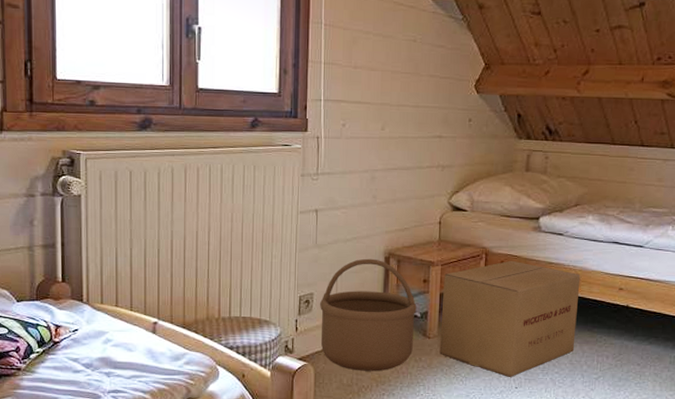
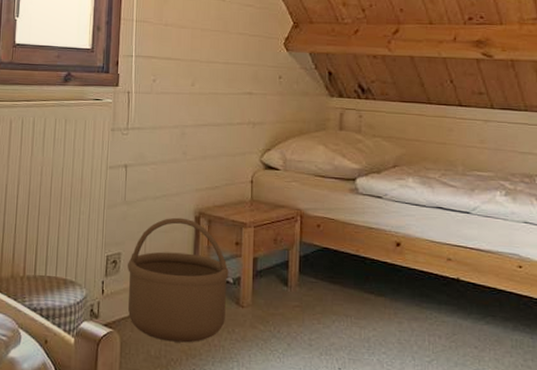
box: present [439,260,581,377] -> none [254,223,404,356]

